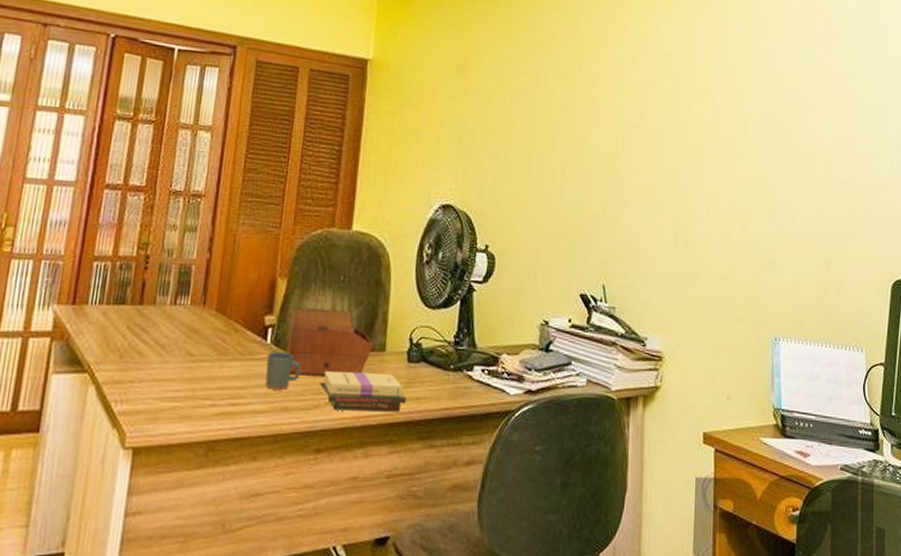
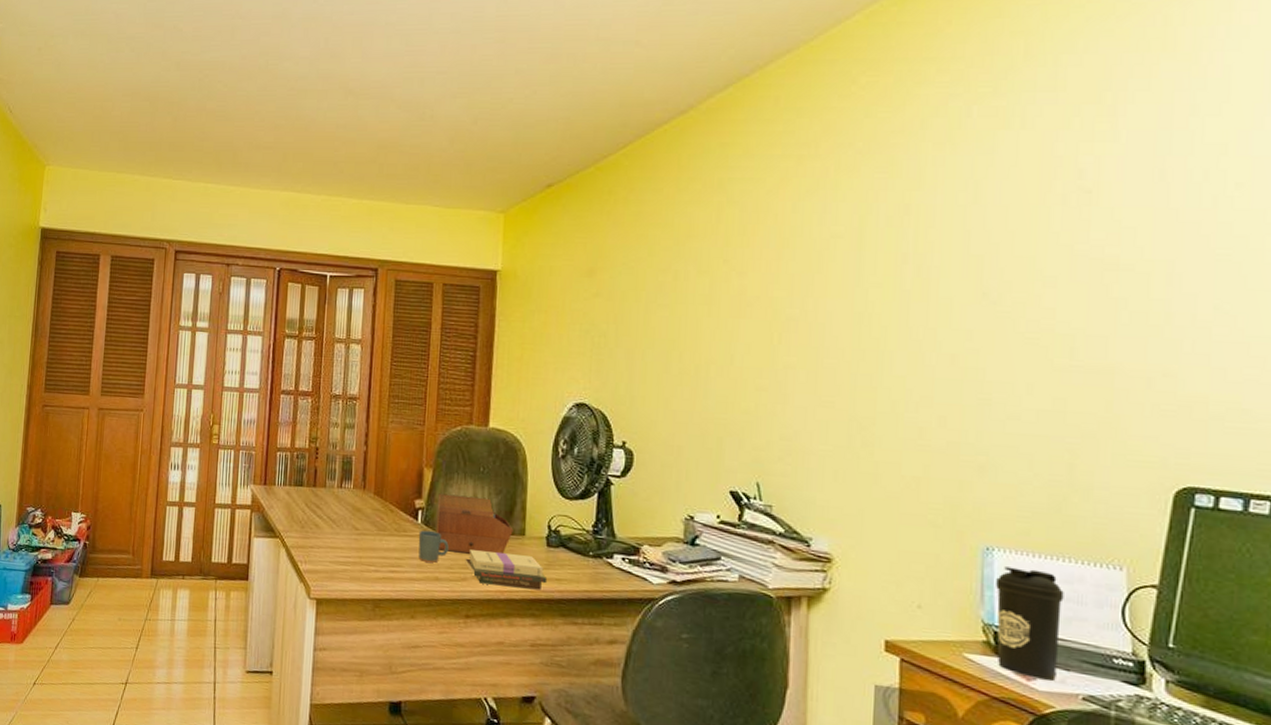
water bottle: none [782,355,827,456] -> present [996,566,1064,682]

